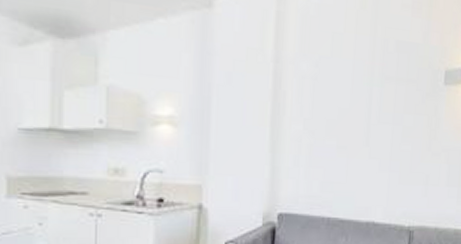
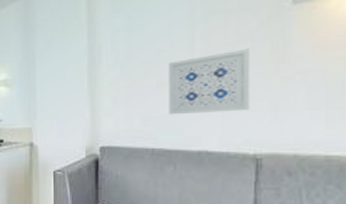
wall art: none [345,120,412,183] -> present [167,48,251,115]

